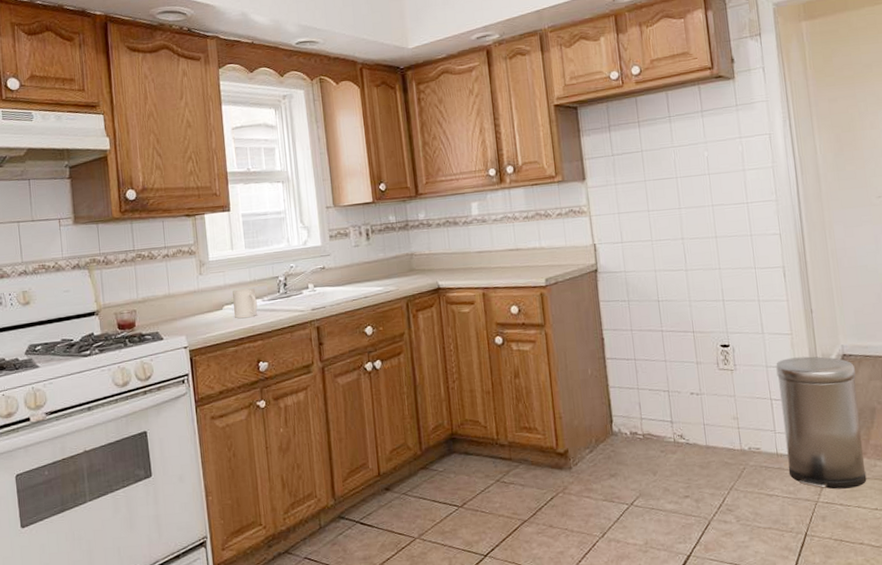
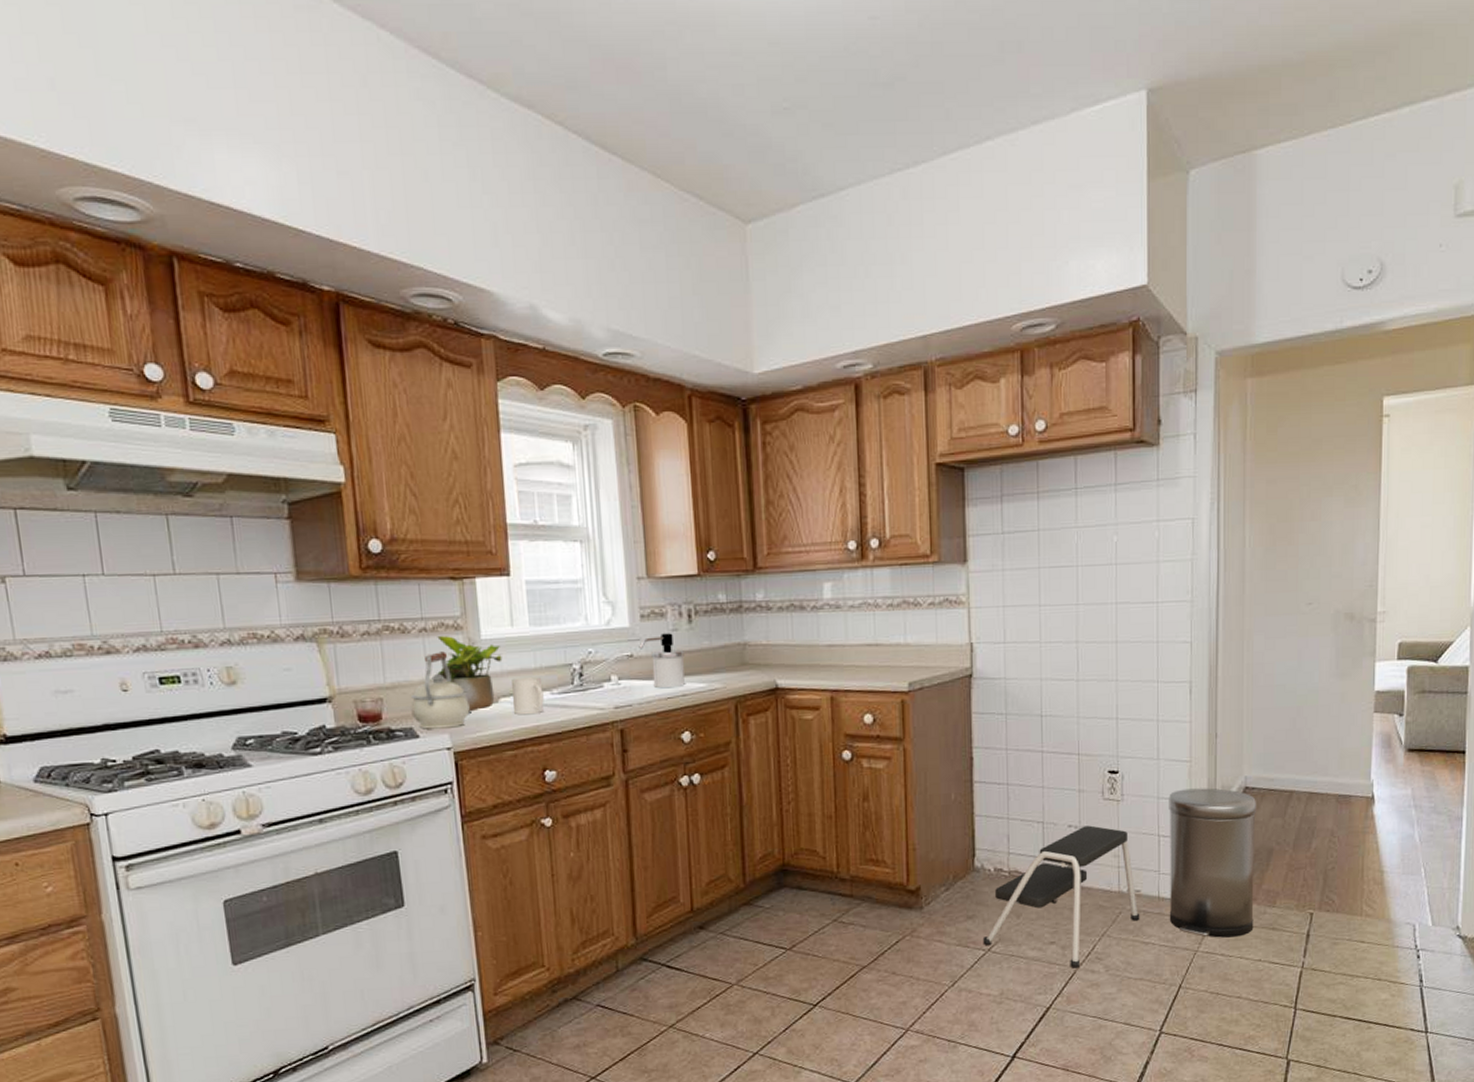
kettle: none [157,272,201,333] -> present [411,651,470,729]
potted plant: none [171,259,225,318] -> present [430,636,503,712]
soap dispenser: none [329,248,366,293] -> present [639,633,685,689]
step stool: none [625,392,763,519] -> present [982,825,1140,968]

